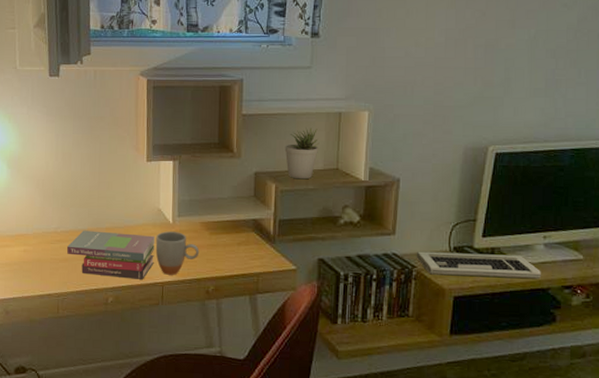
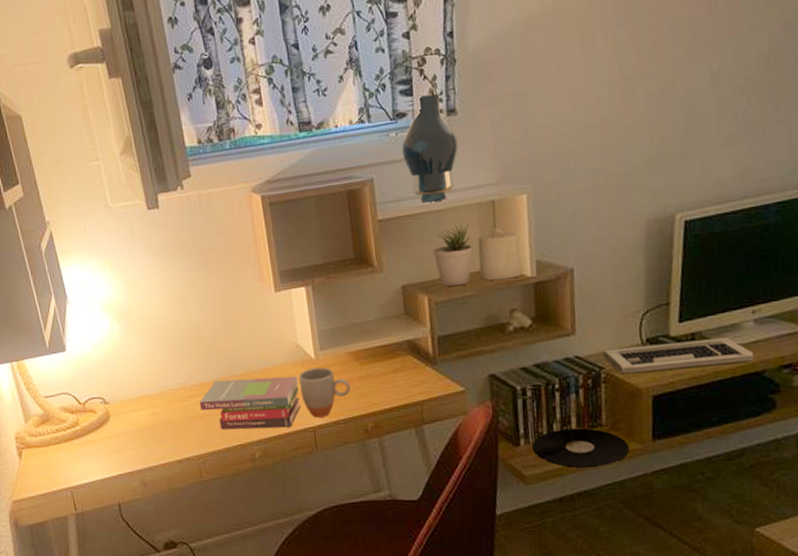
vase: none [270,18,317,106] -> present [402,94,458,203]
candle: none [321,135,358,180] -> present [477,227,522,281]
vinyl record: none [347,314,430,352] -> present [532,428,630,468]

